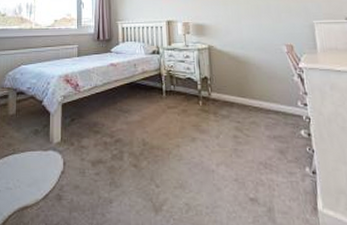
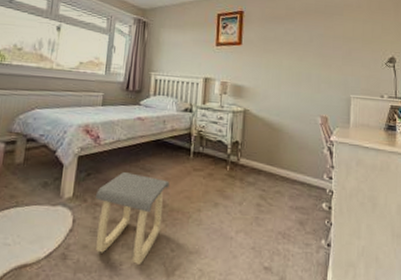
stool: none [81,115,147,203] -> present [96,172,169,266]

